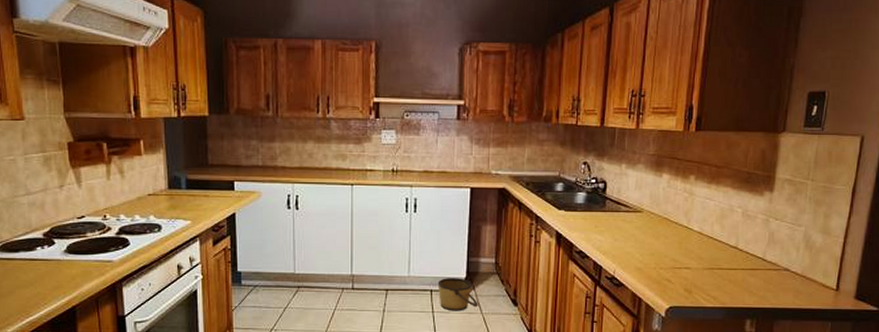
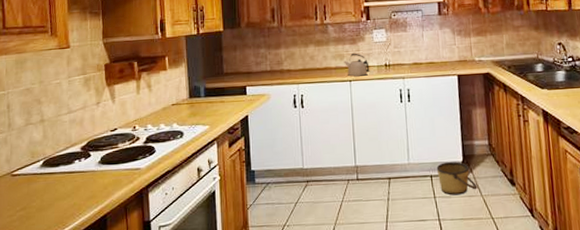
kettle: none [346,154,375,181] -> present [343,53,370,78]

